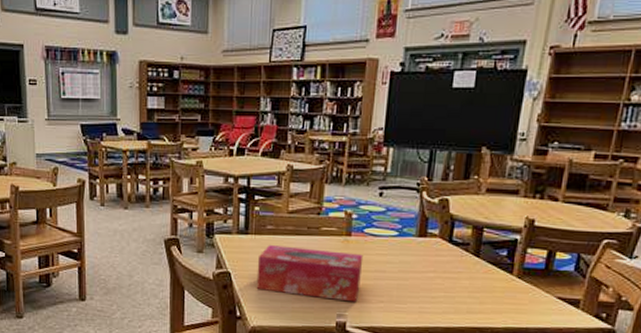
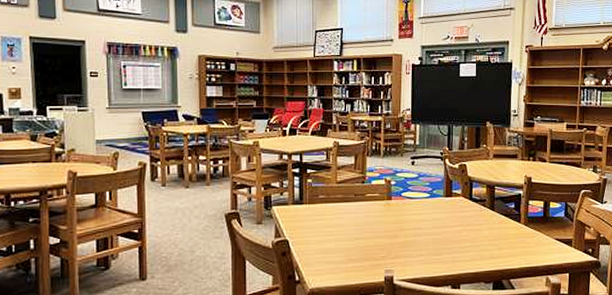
tissue box: present [256,245,364,302] -> none [312,212,403,258]

